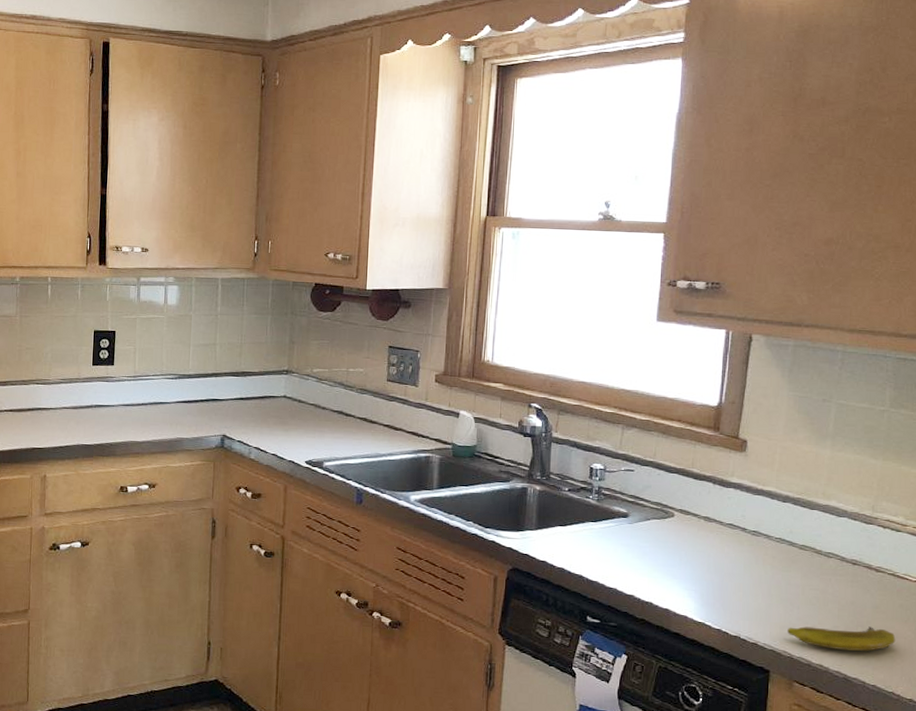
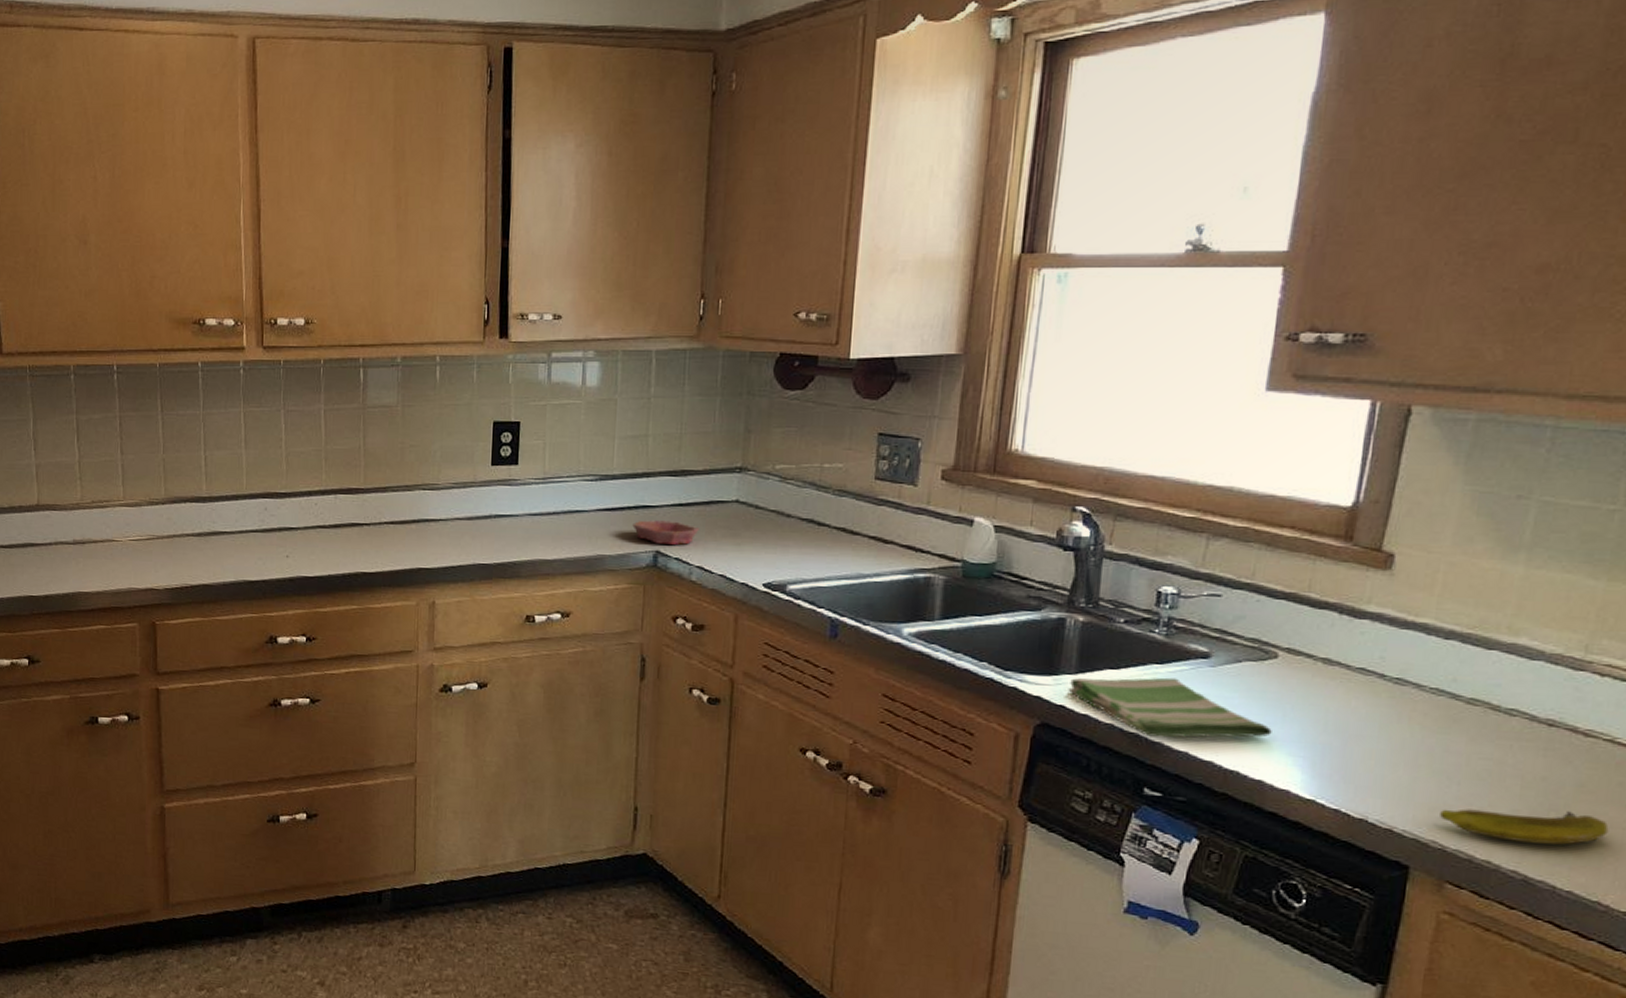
bowl: none [204,410,256,430] -> present [632,520,699,545]
dish towel: none [531,532,673,578] -> present [1068,677,1272,738]

